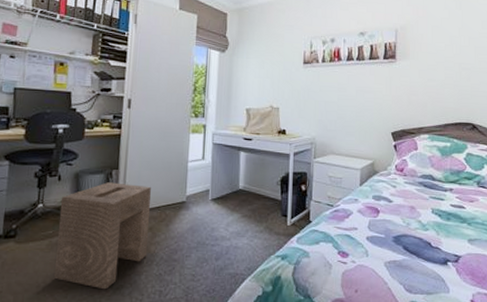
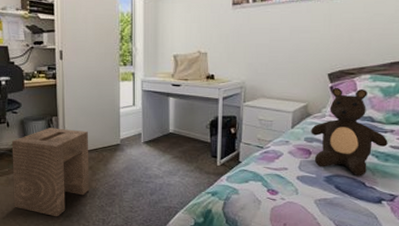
teddy bear: none [378,145,448,236] -> present [311,87,388,177]

